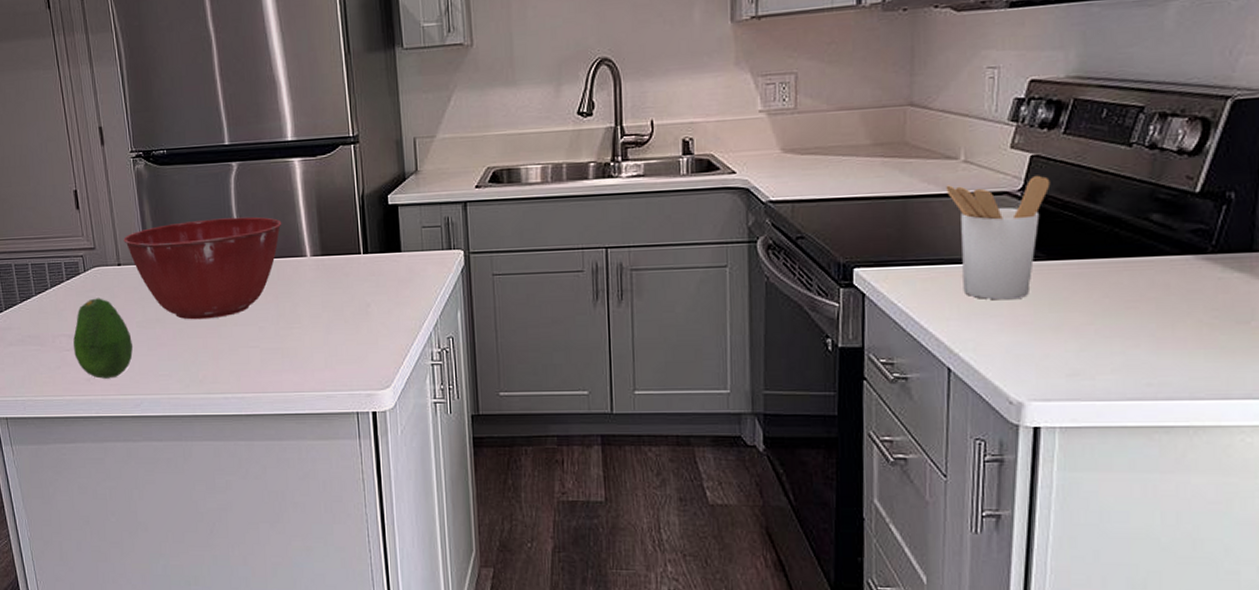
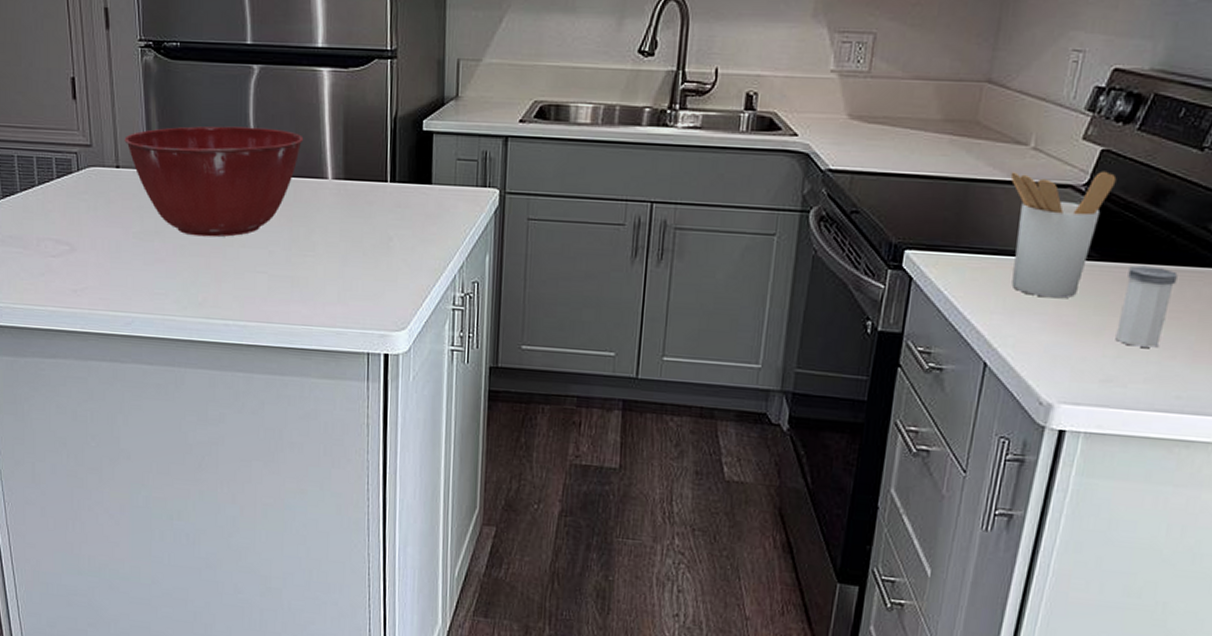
fruit: present [73,298,134,379] -> none [61,201,128,292]
salt shaker: none [1075,260,1127,339] -> present [1115,265,1178,348]

